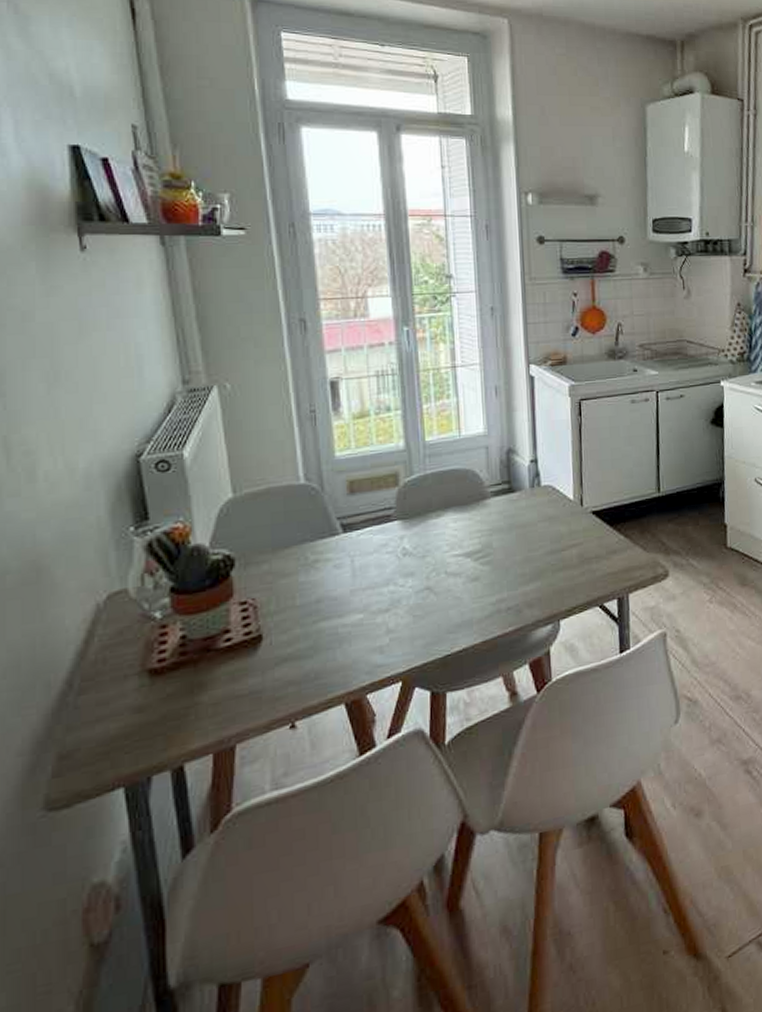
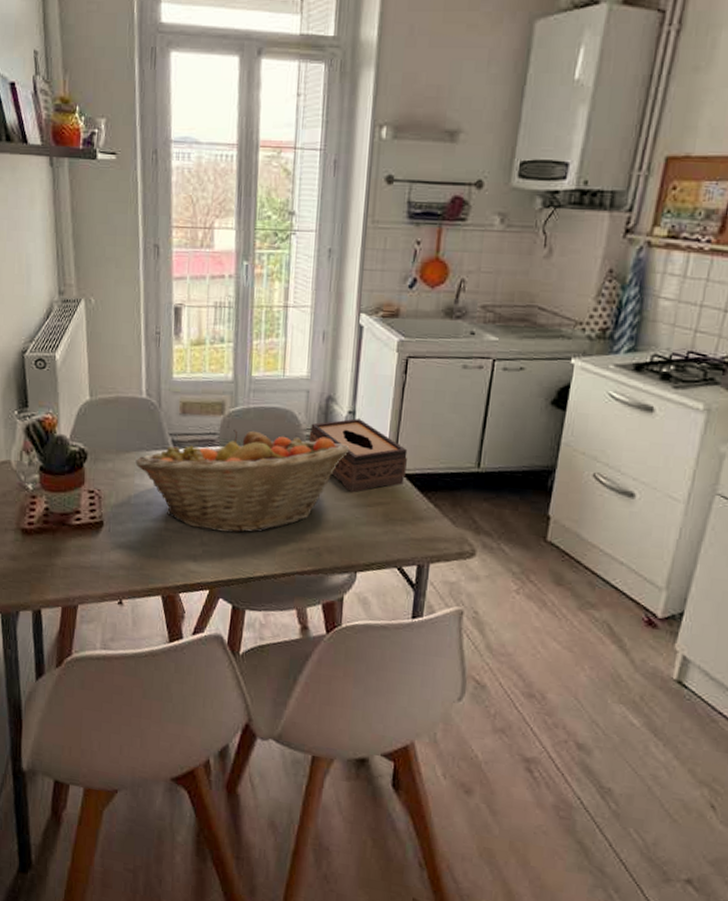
fruit basket: none [298,491,536,616] -> present [135,429,350,533]
tissue box: none [493,466,594,541] -> present [308,418,408,493]

